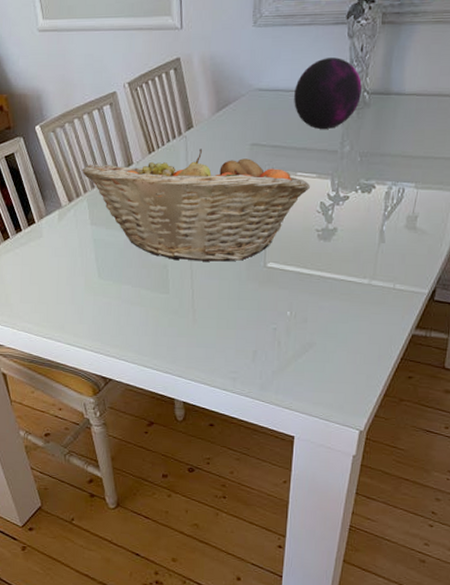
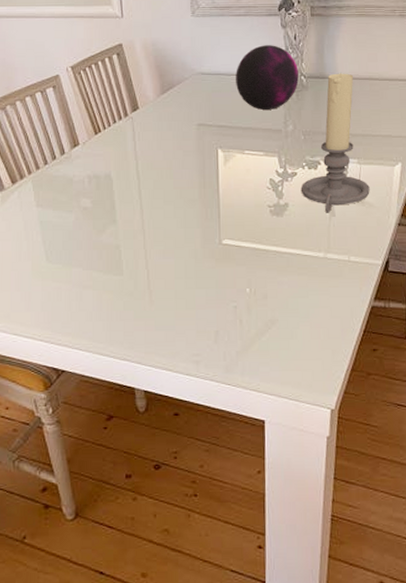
fruit basket: present [82,149,310,262] -> none [26,129,258,241]
candle holder: none [351,87,425,239] -> present [300,72,370,213]

